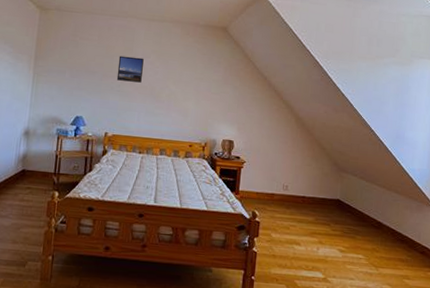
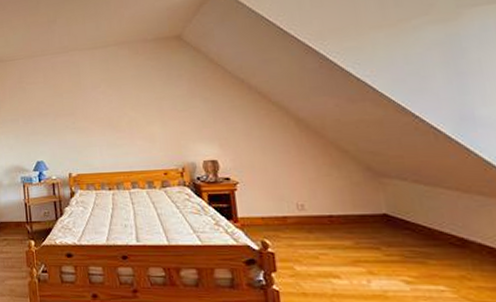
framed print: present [116,55,144,83] -> none [68,89,96,118]

